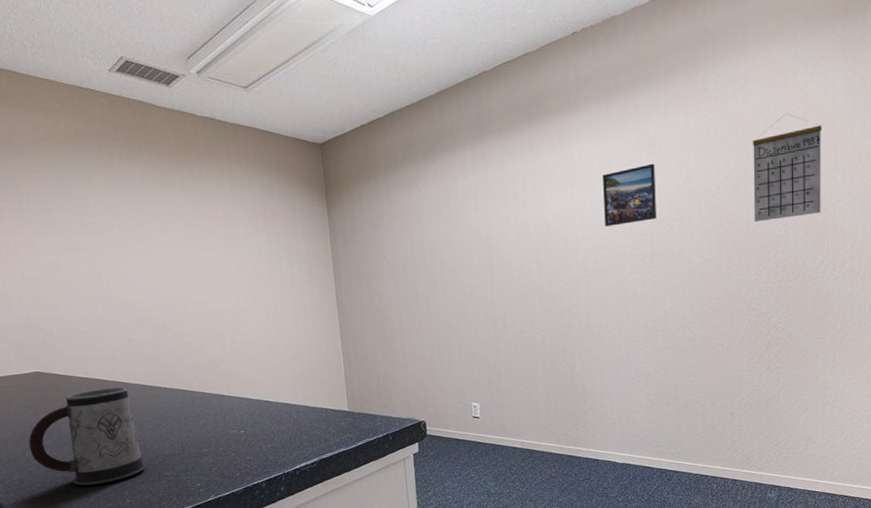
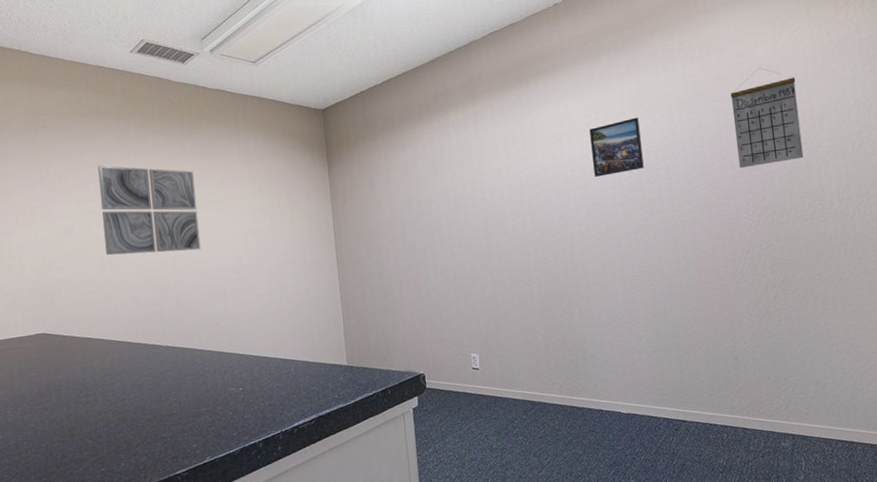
mug: present [28,387,147,486] -> none [28,346,144,450]
wall art: none [81,198,196,294] -> present [97,165,201,256]

